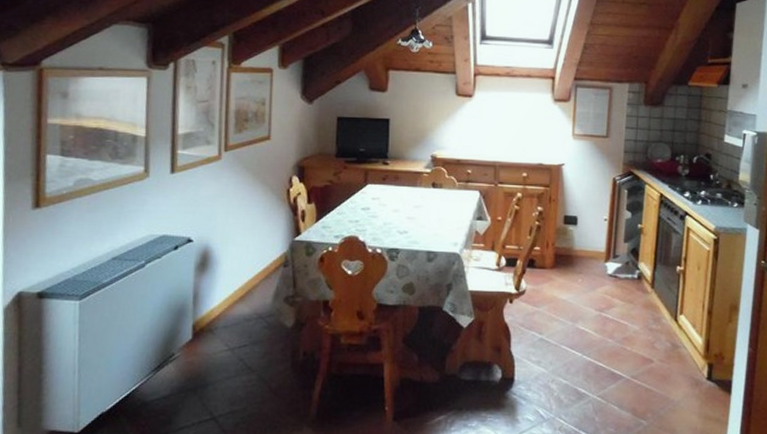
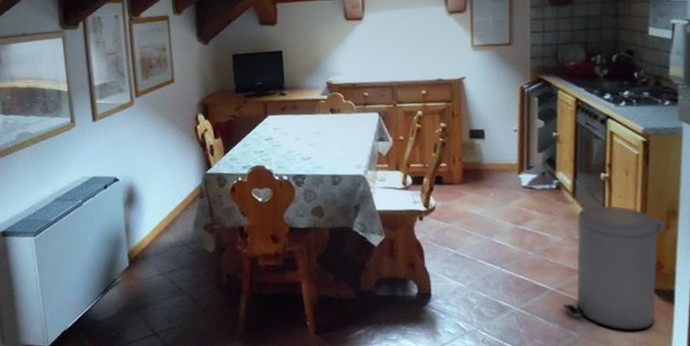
pedal bin: none [636,297,729,421] -> present [563,205,666,332]

